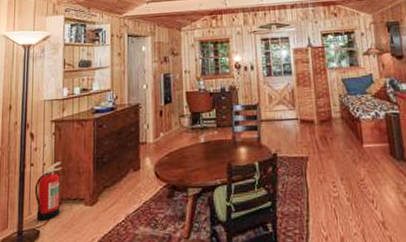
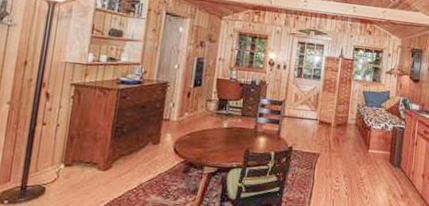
fire extinguisher: present [34,162,63,222] -> none [43,125,78,180]

